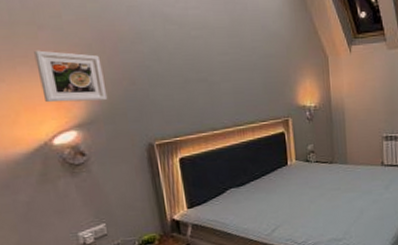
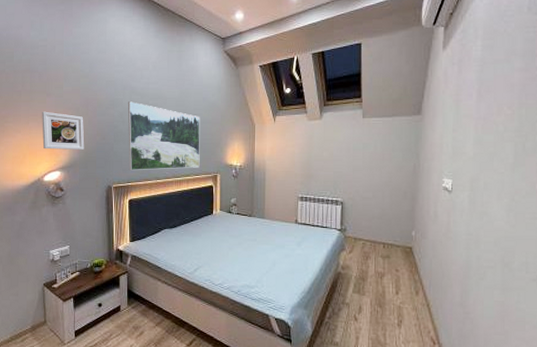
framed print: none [160,33,266,123] -> present [127,101,200,171]

